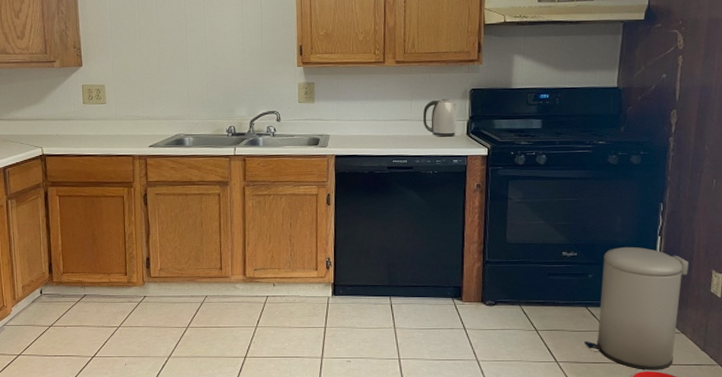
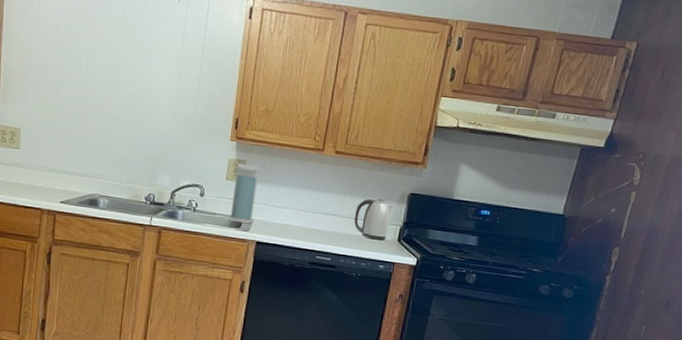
soap dispenser: none [307,85,329,141] -> present [229,163,259,224]

